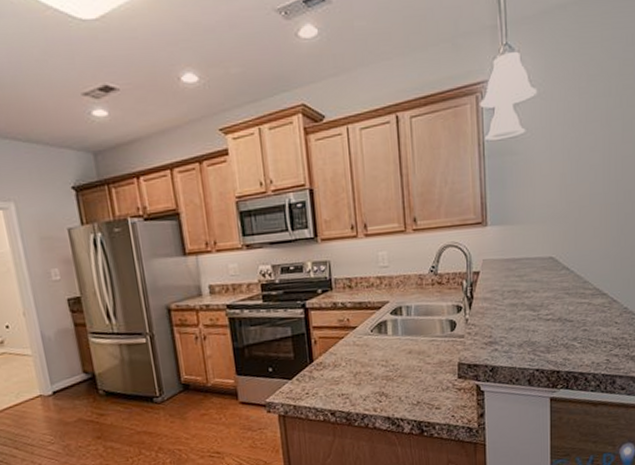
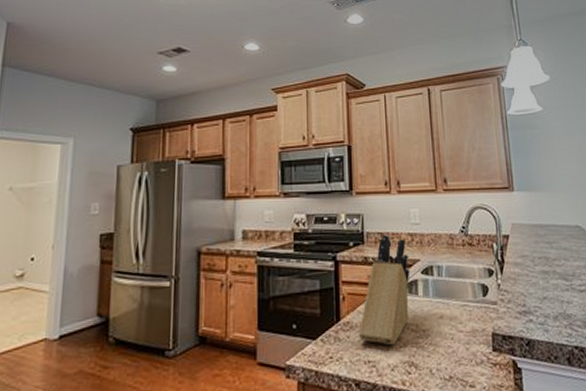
knife block: none [331,278,380,380] -> present [358,233,410,346]

